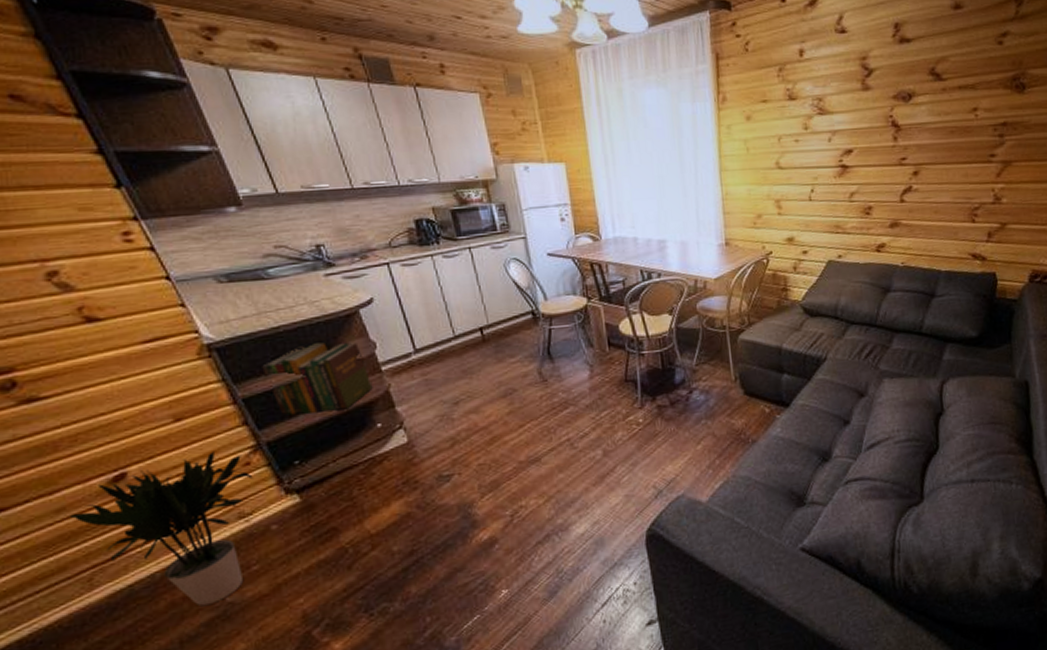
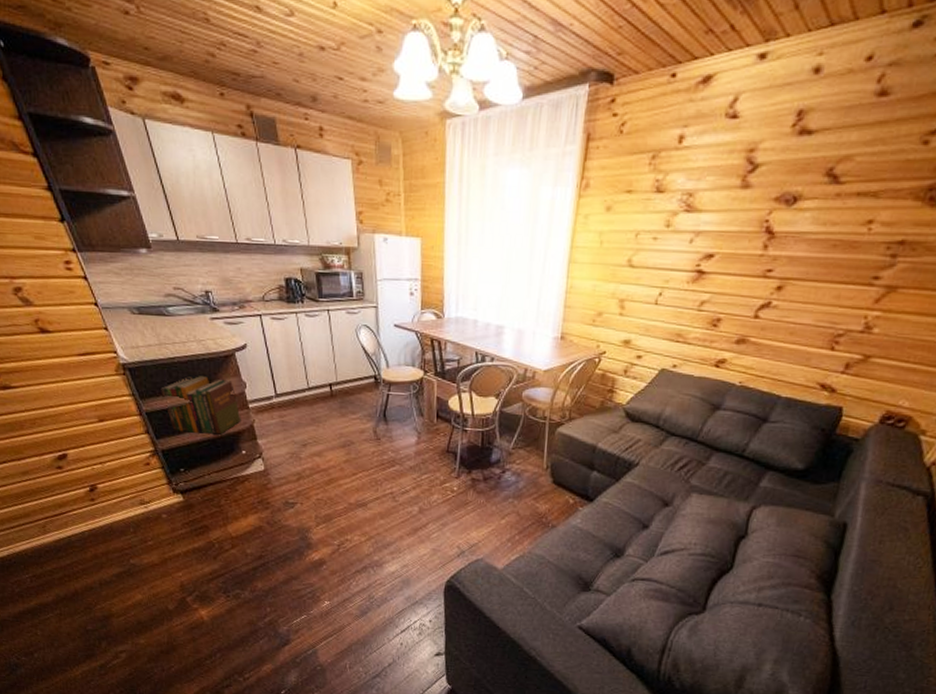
potted plant: present [69,450,254,606] -> none [30,449,151,563]

